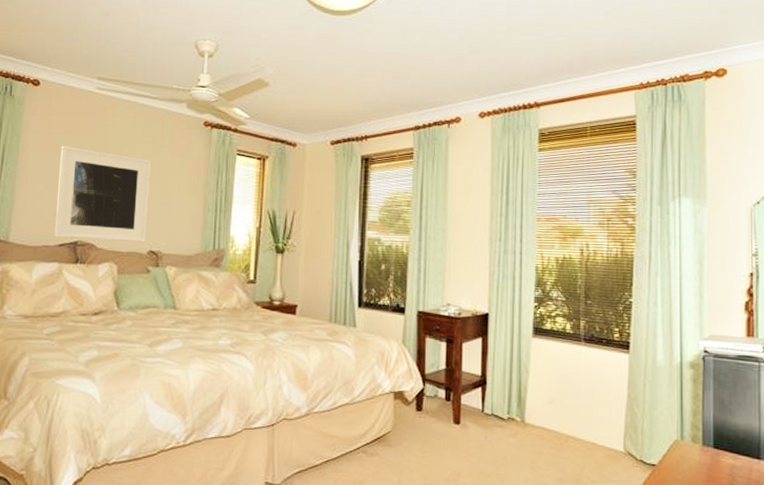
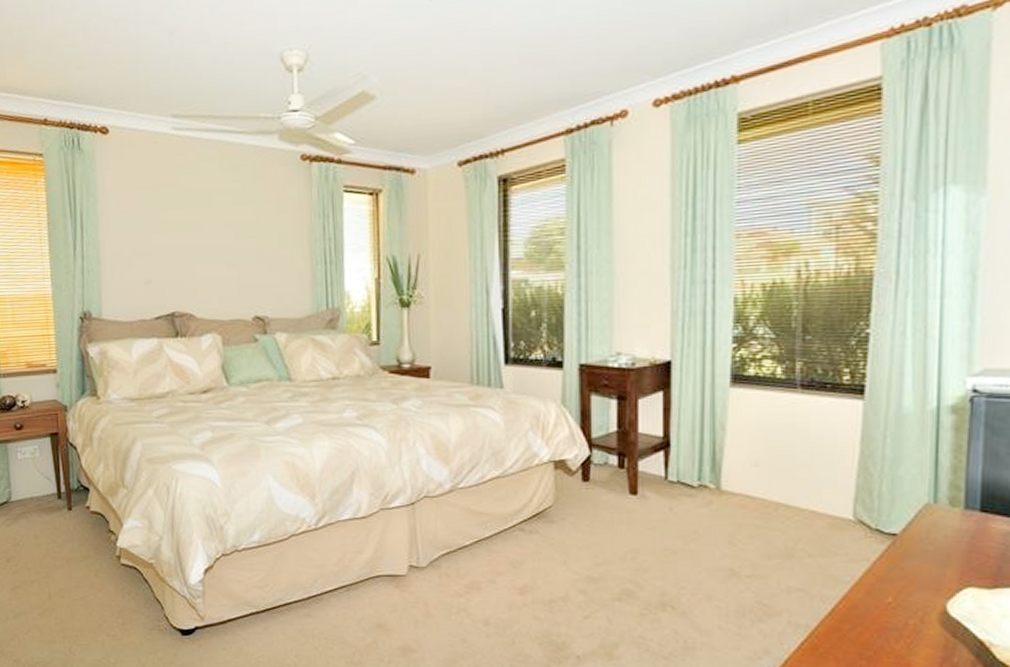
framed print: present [54,145,151,243] -> none [142,202,249,310]

